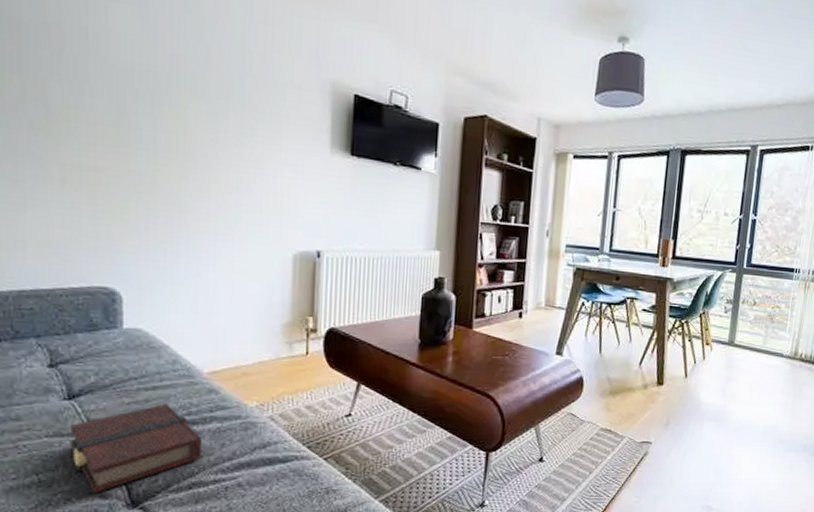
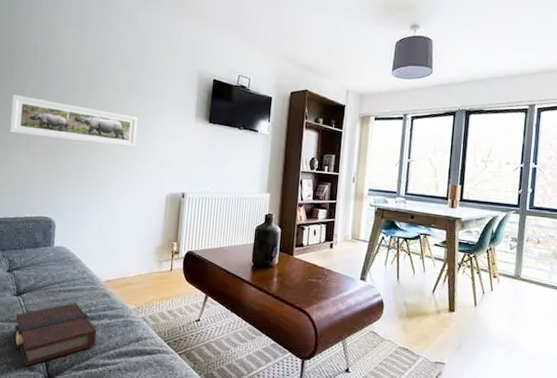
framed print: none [24,102,243,189] -> present [9,95,138,148]

